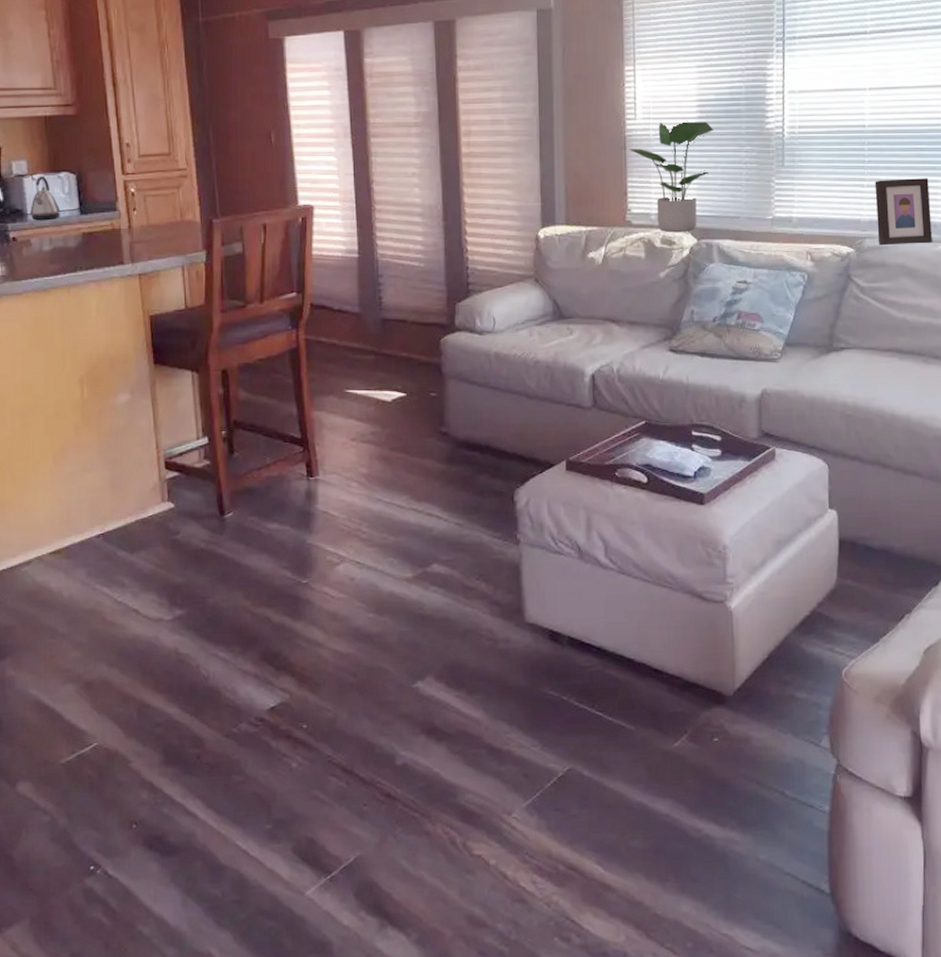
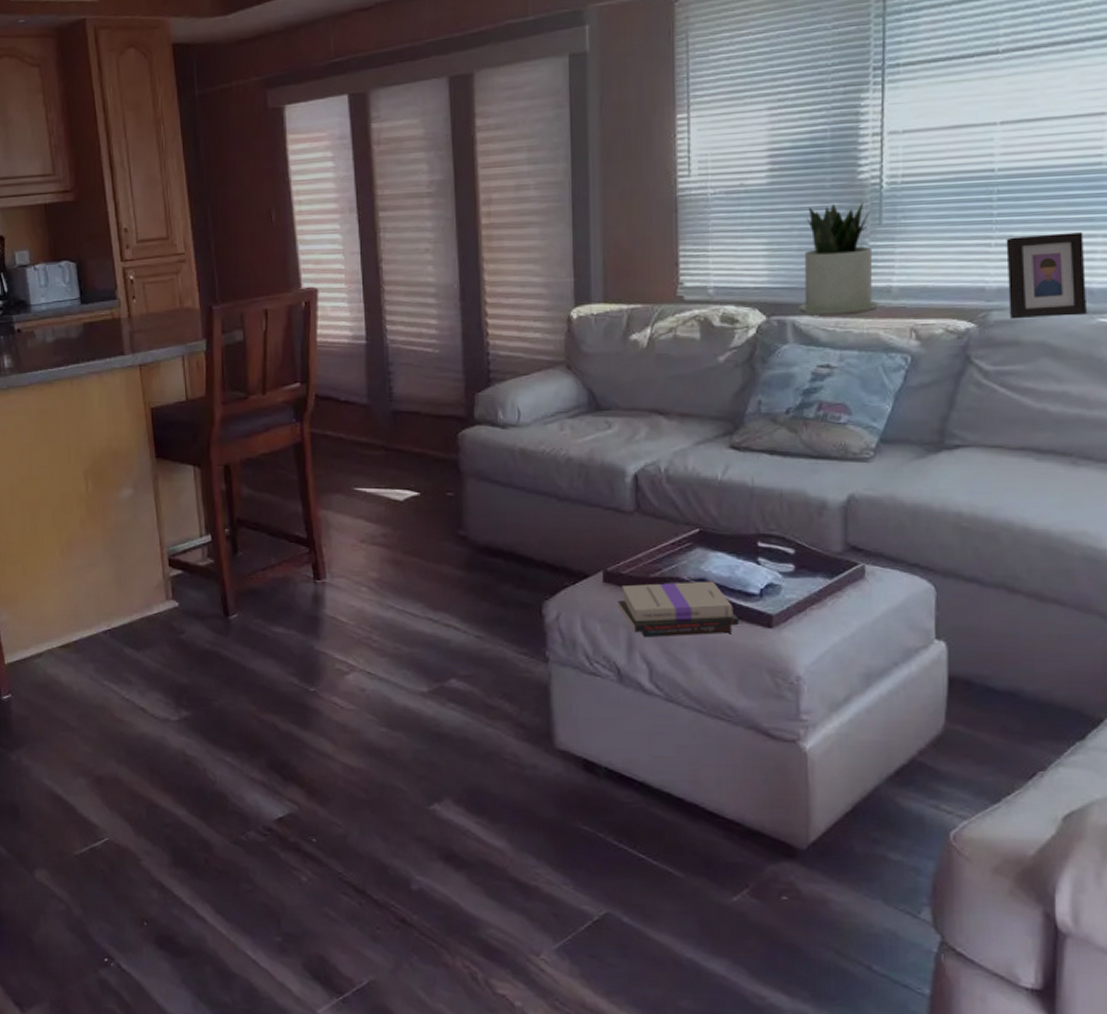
kettle: present [30,176,61,221] -> none [33,265,62,312]
books: none [578,466,678,519] -> present [618,581,740,638]
potted plant: present [628,120,714,233] -> none [680,174,790,309]
planter: none [722,147,784,241] -> present [798,202,880,317]

